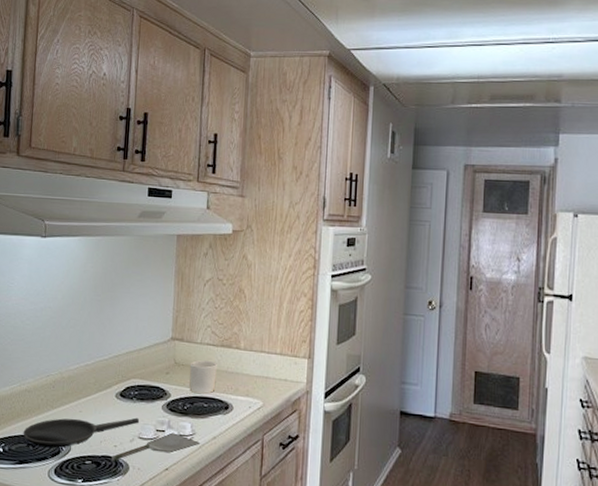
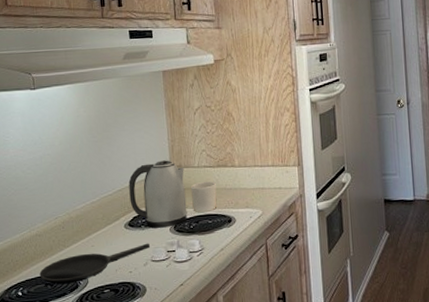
spatula: present [111,432,200,461] -> none [128,251,209,286]
kettle: none [125,330,186,405] -> present [128,160,188,228]

